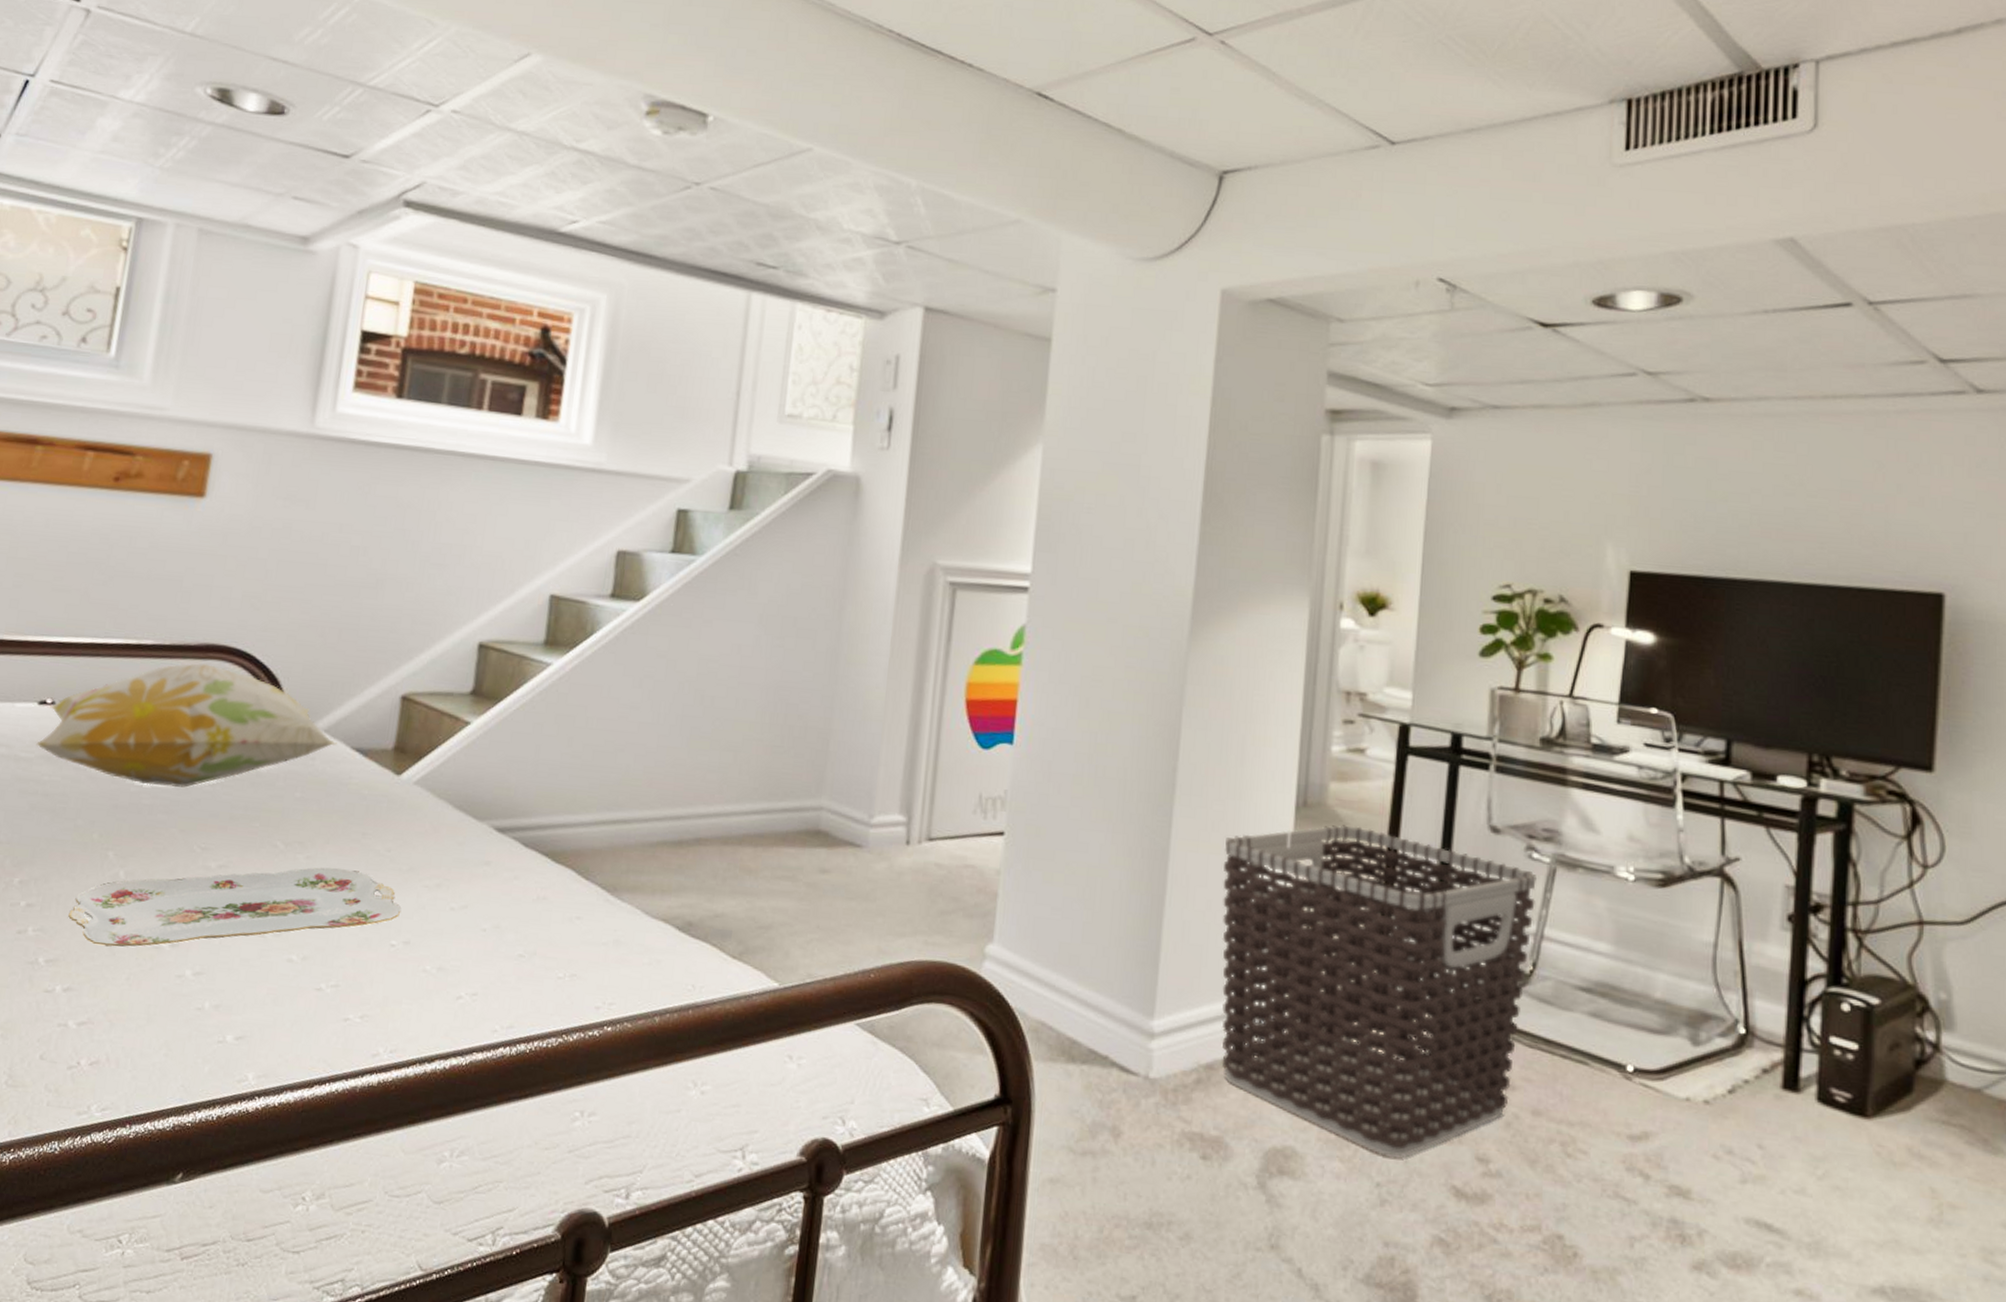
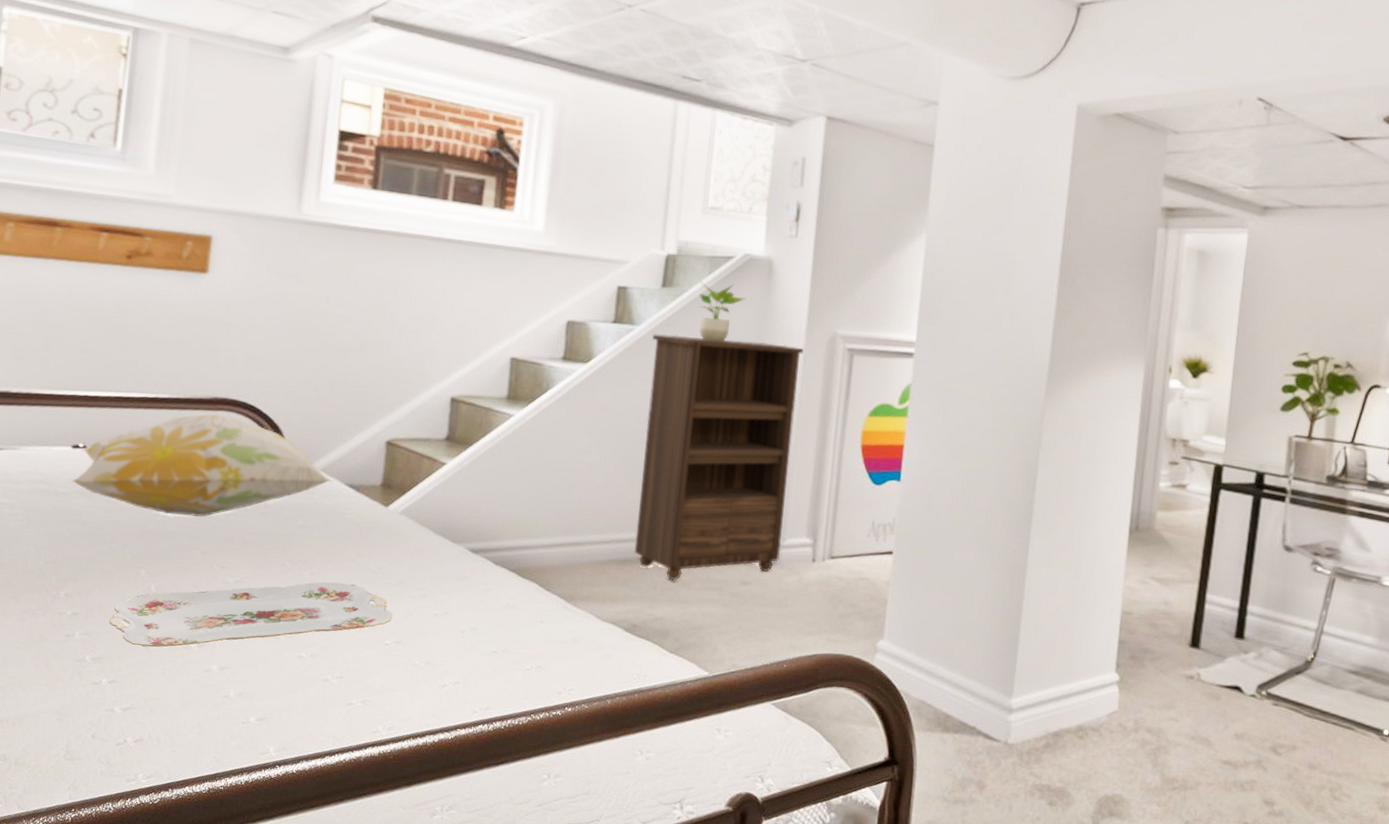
bookshelf: none [691,566,896,868] -> present [634,334,803,581]
potted plant: none [772,503,830,575] -> present [699,282,747,342]
clothes hamper: present [1221,825,1536,1158] -> none [1066,545,1319,802]

